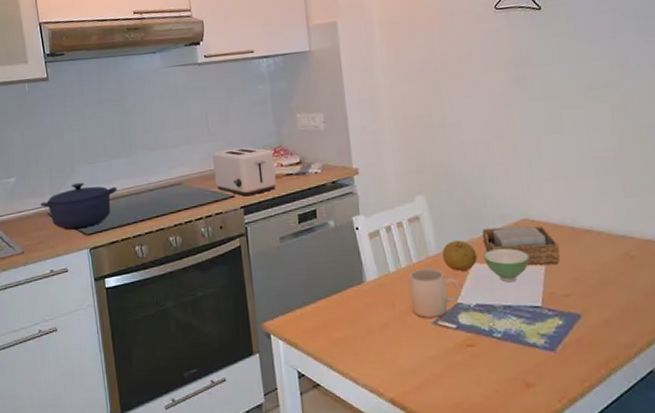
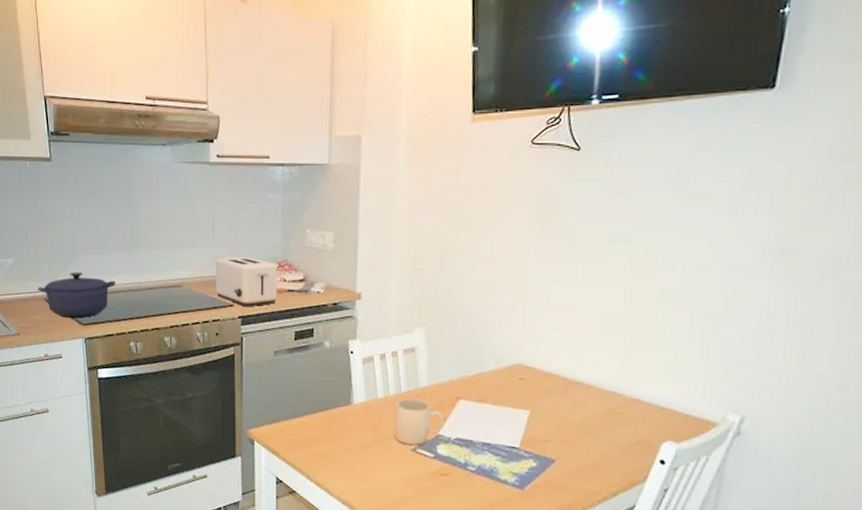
fruit: present [442,240,478,271] -> none [431,376,466,406]
napkin holder: present [481,226,560,265] -> none [473,368,548,410]
bowl: present [483,247,530,282] -> none [471,388,517,422]

